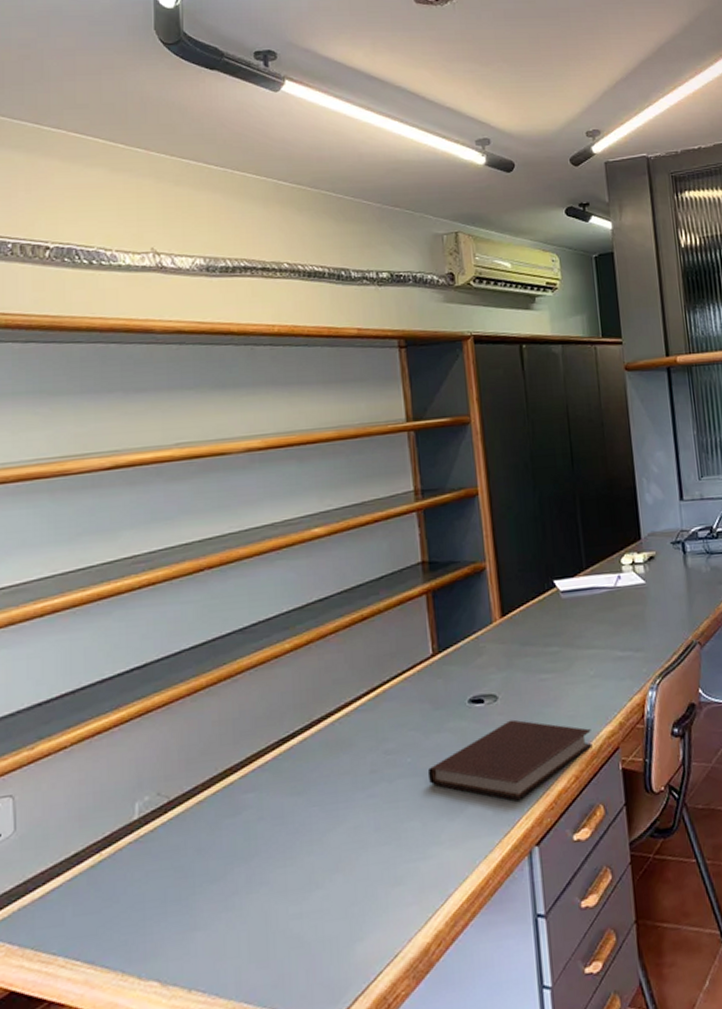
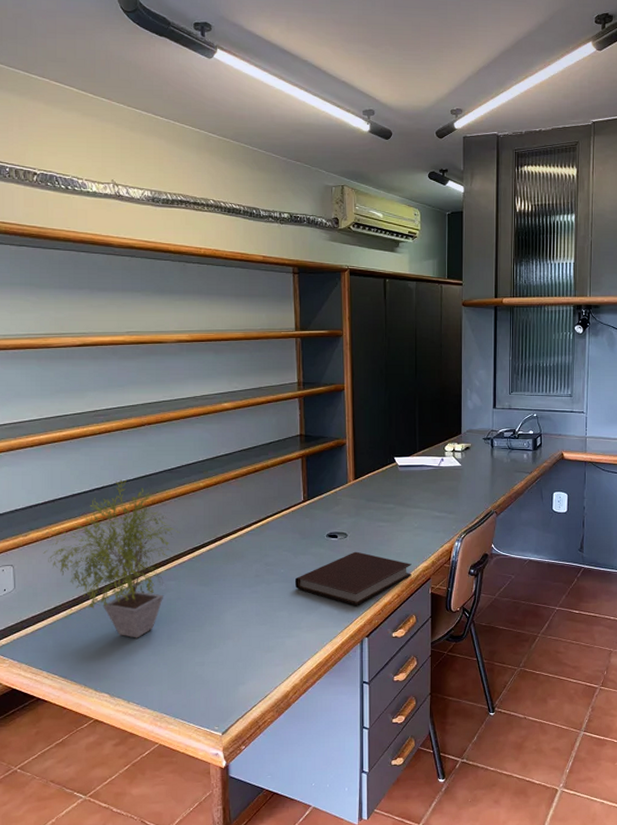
potted plant: none [52,650,260,888] -> present [39,479,180,638]

